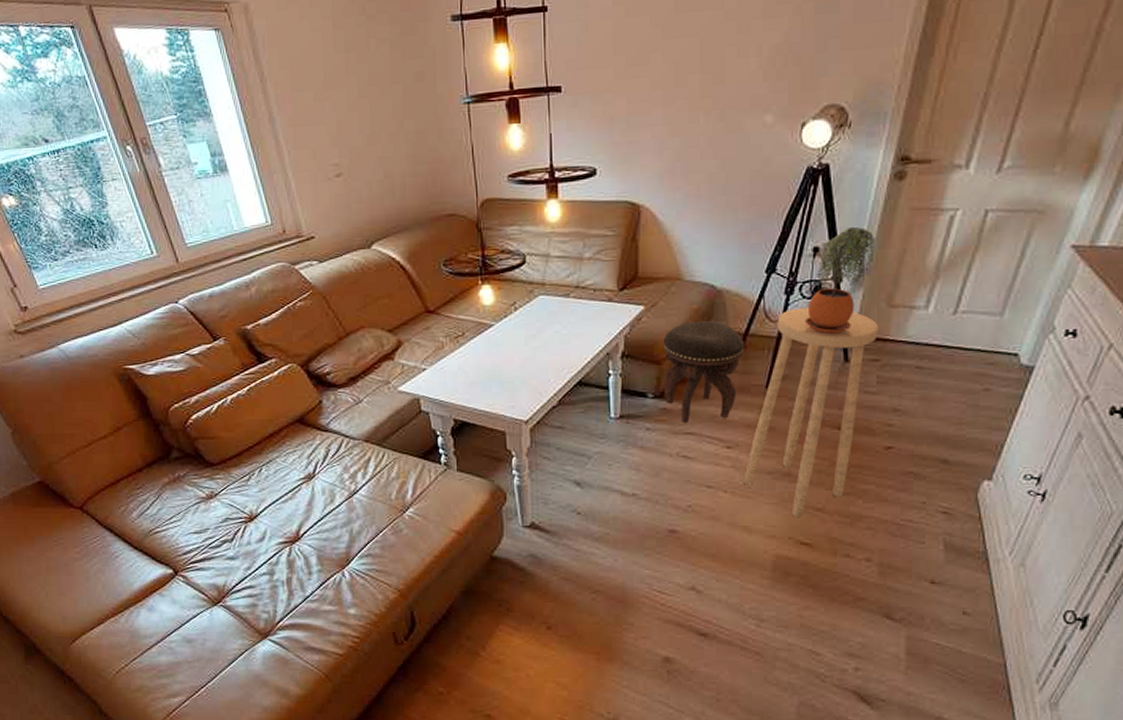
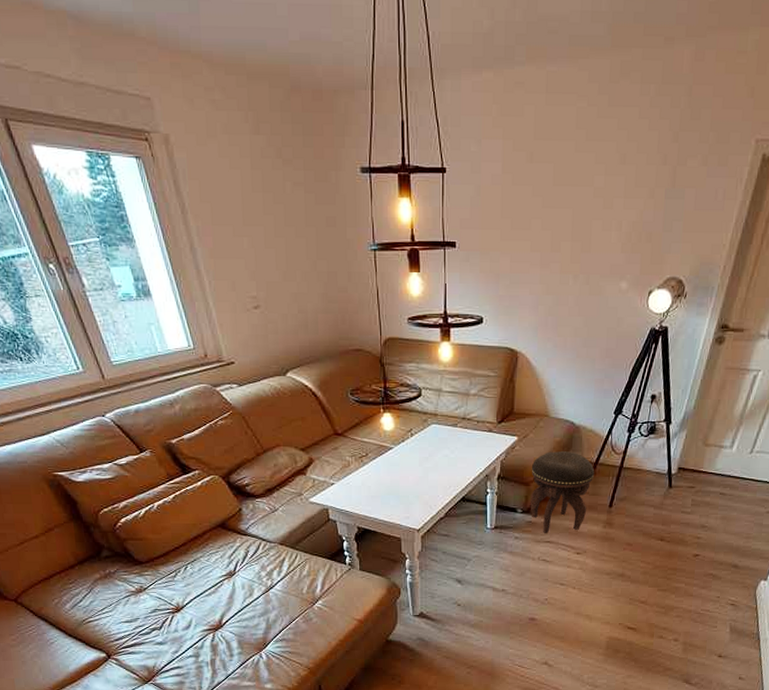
stool: present [744,307,878,517] -> none [588,443,696,608]
potted plant: present [805,226,874,334] -> none [642,379,698,465]

